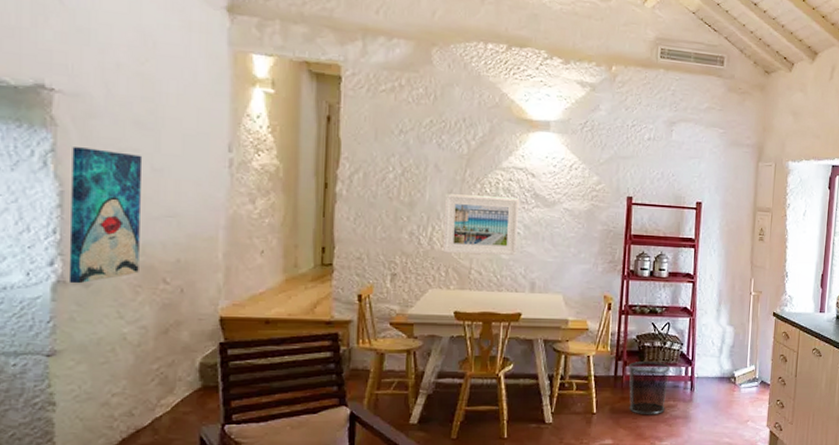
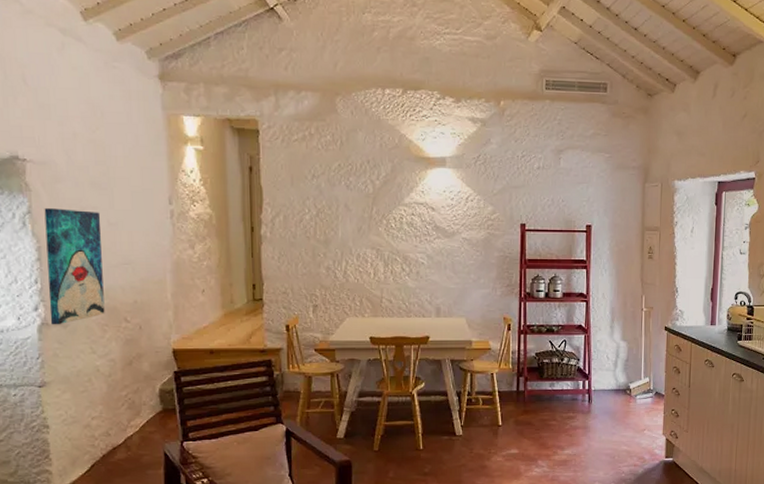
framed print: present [442,194,519,256] -> none [355,230,421,285]
waste bin: present [628,361,670,415] -> none [529,377,568,427]

